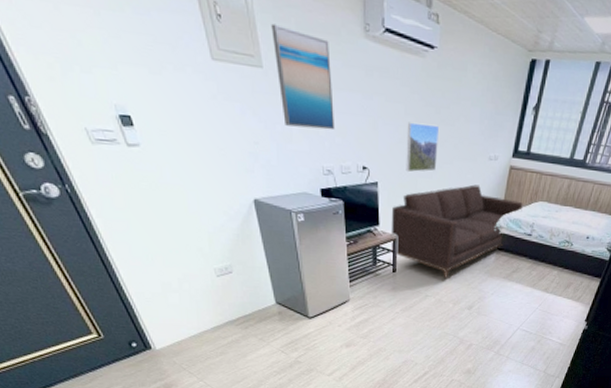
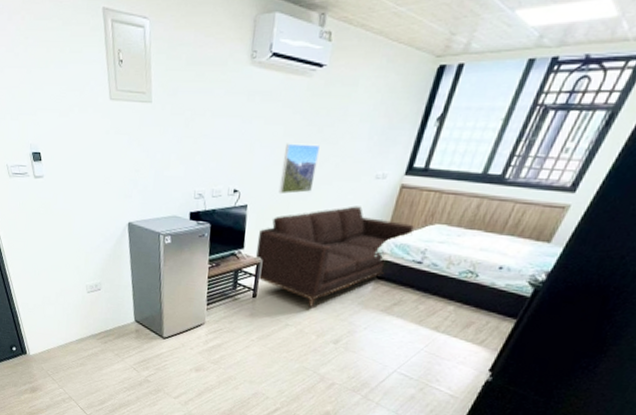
wall art: present [271,23,335,130] -> none [163,62,215,156]

